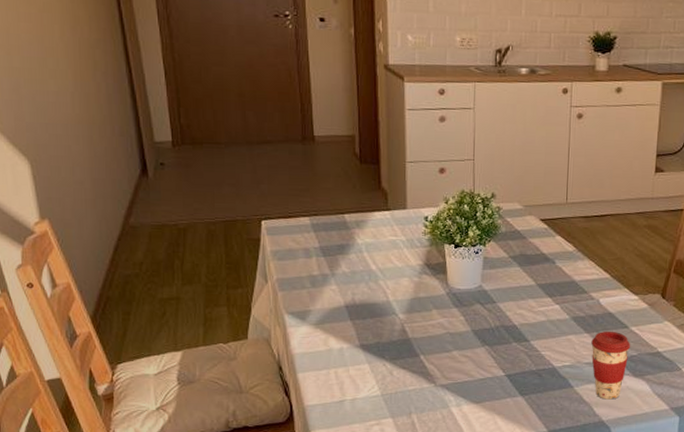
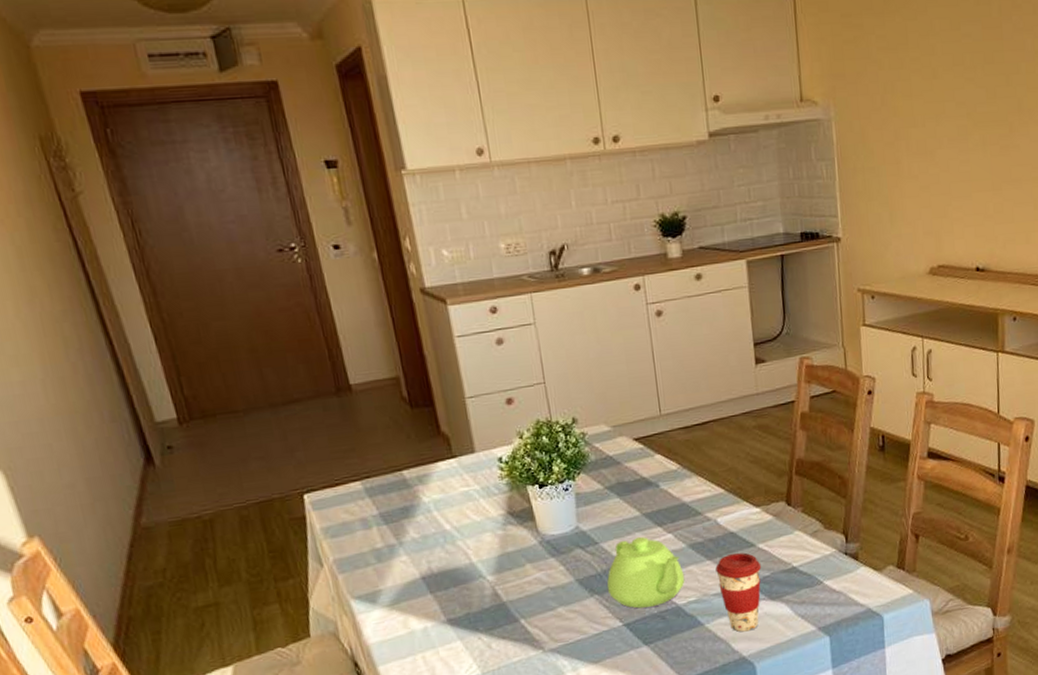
teapot: none [497,303,564,364] -> present [606,537,685,609]

